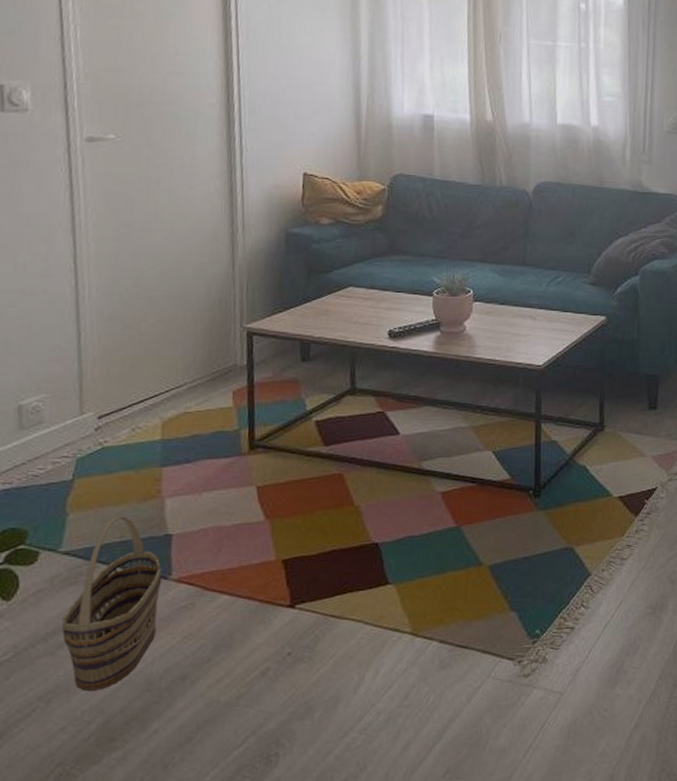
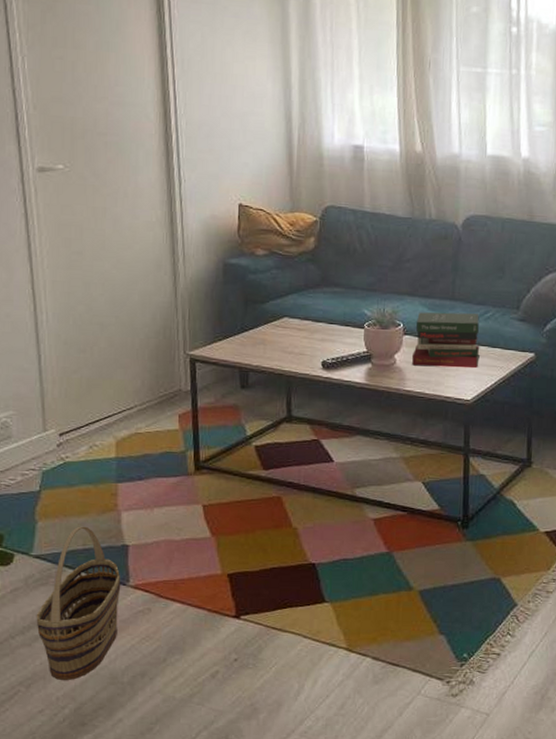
books: none [482,278,552,333] -> present [412,312,480,368]

